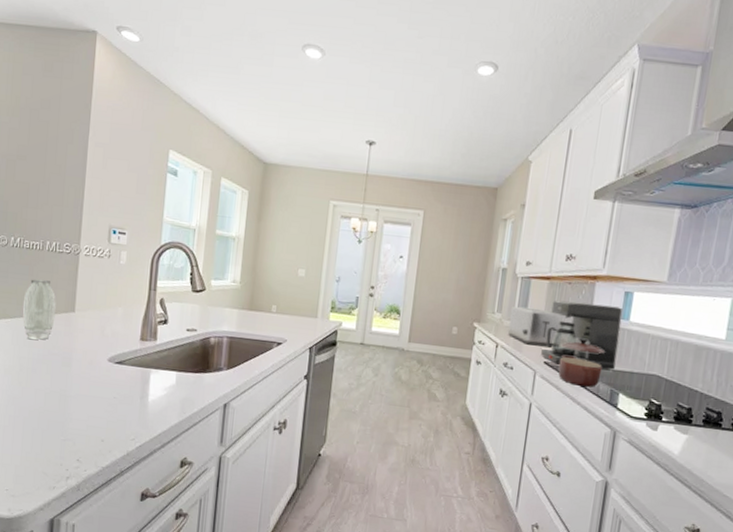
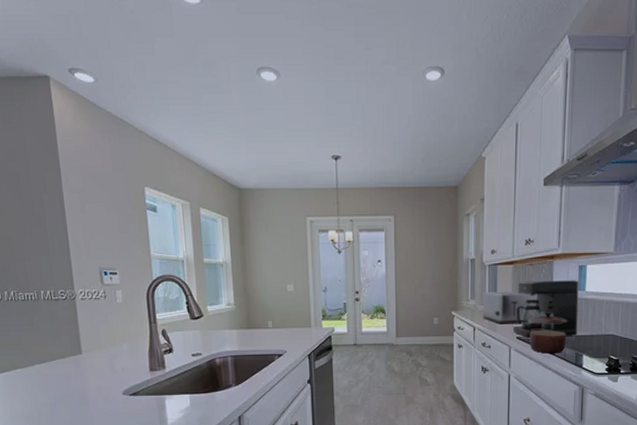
vase: present [22,279,56,340] -> none [28,328,64,385]

